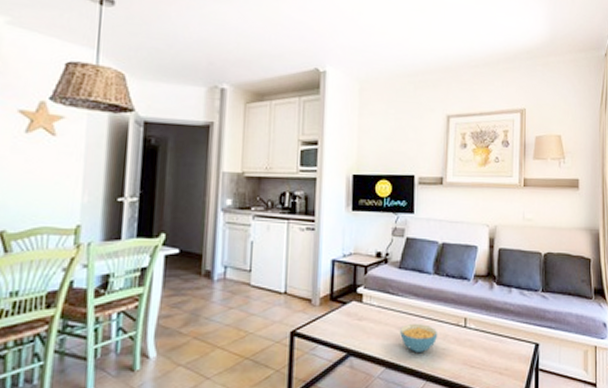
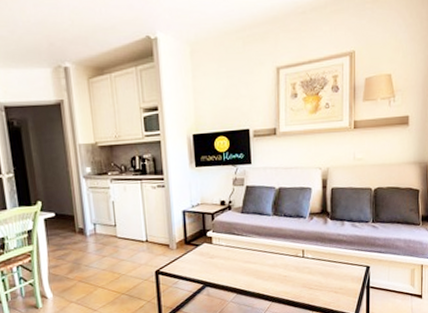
cereal bowl: present [400,324,438,352] -> none [247,257,280,280]

